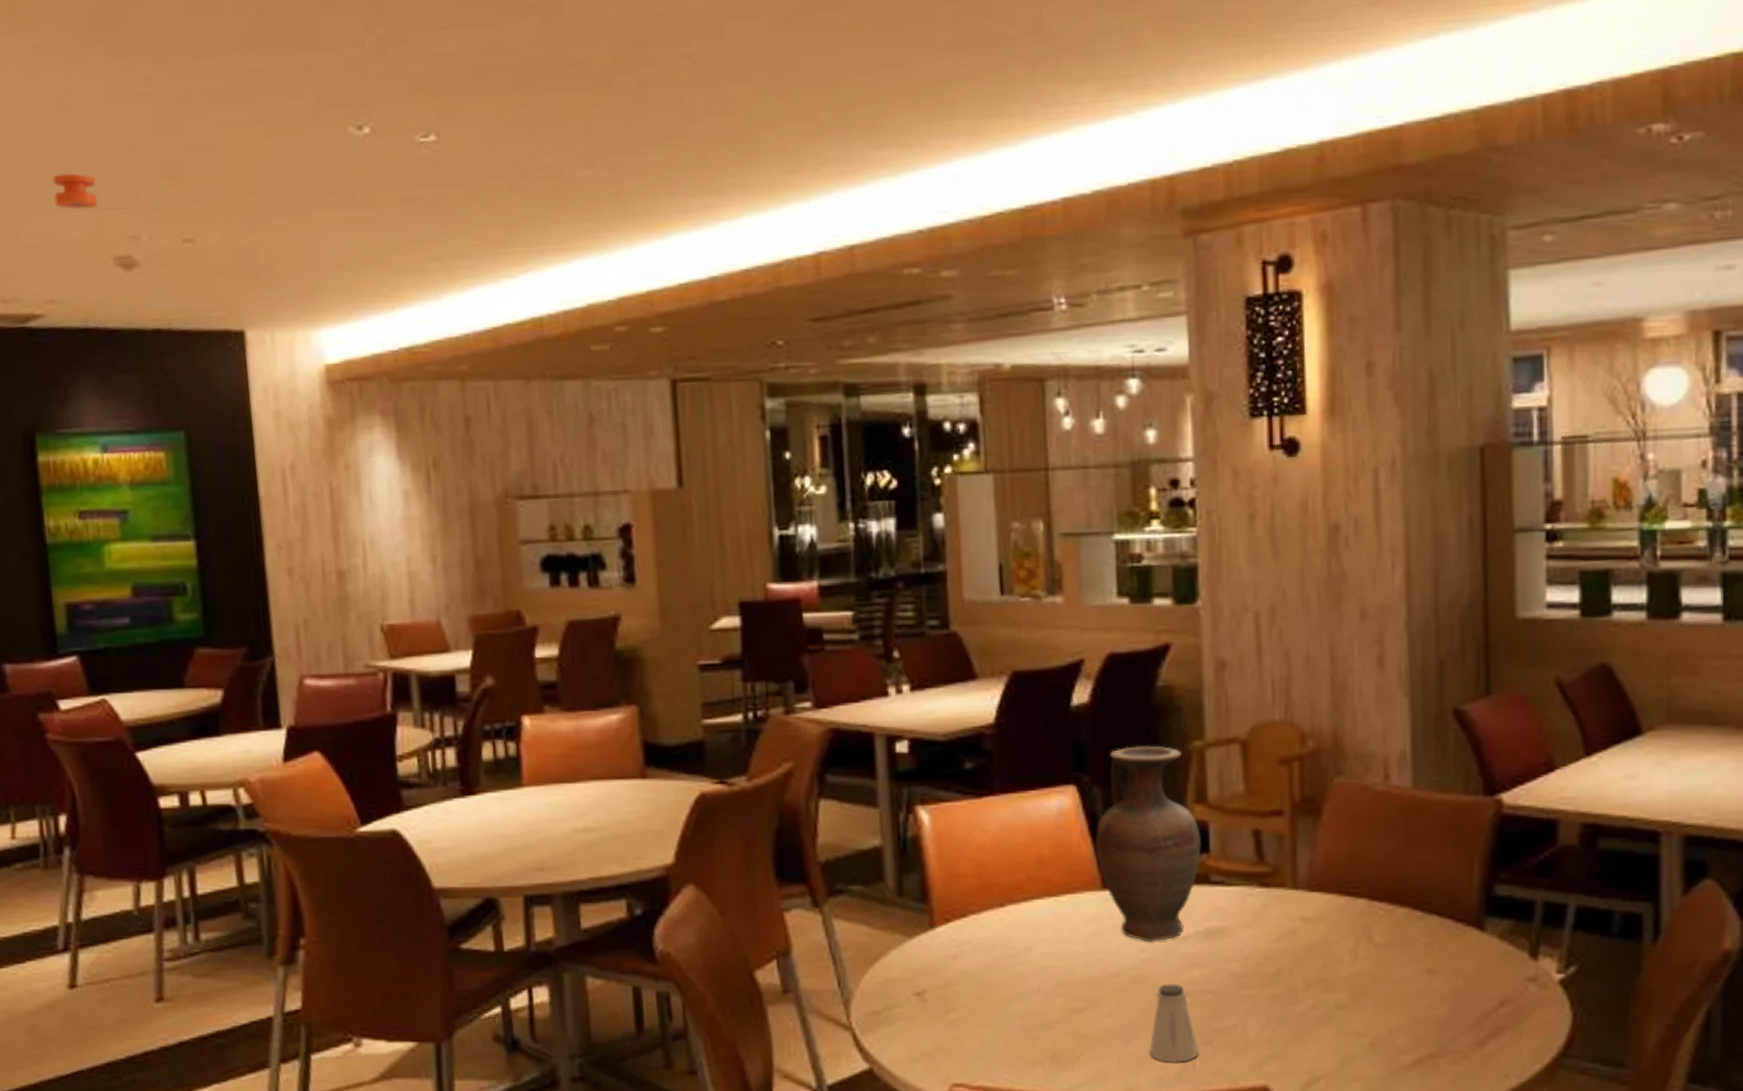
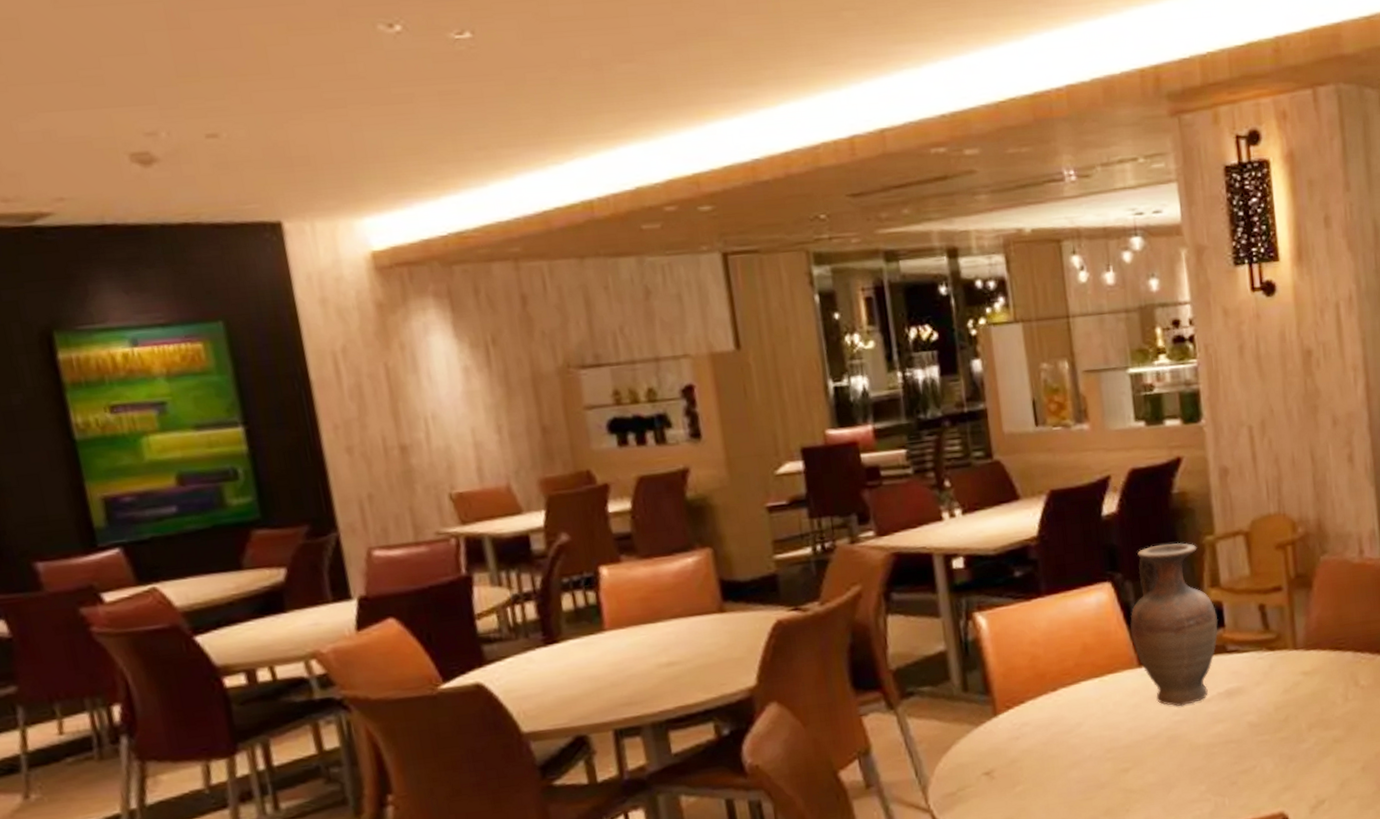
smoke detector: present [52,173,97,210] -> none [51,71,106,107]
saltshaker: present [1149,983,1199,1062] -> none [1186,738,1227,804]

